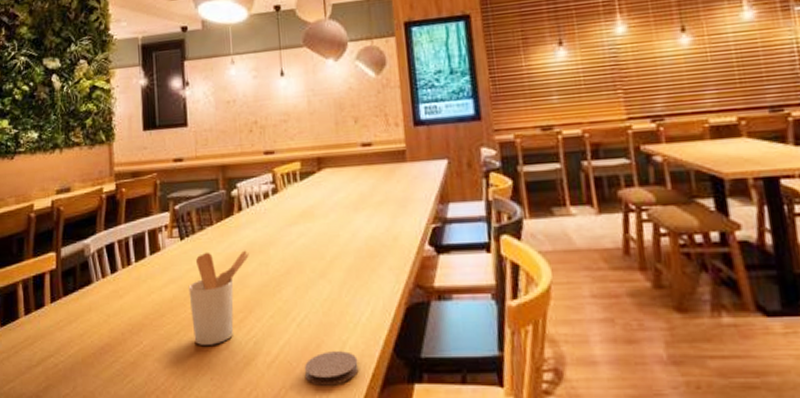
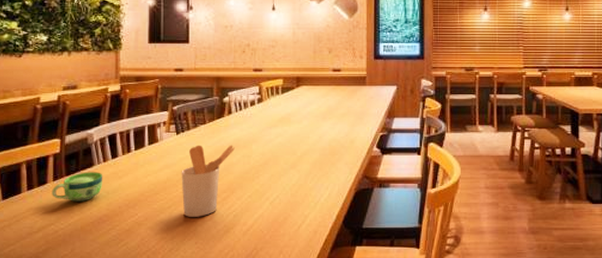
cup: none [49,290,103,328] -> present [52,172,103,201]
coaster: present [304,351,359,386] -> none [272,223,315,248]

